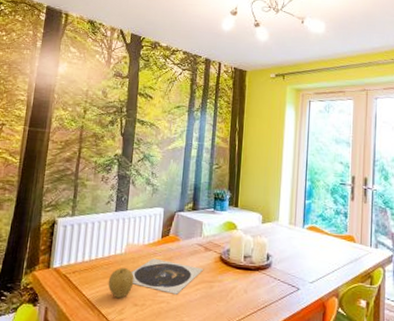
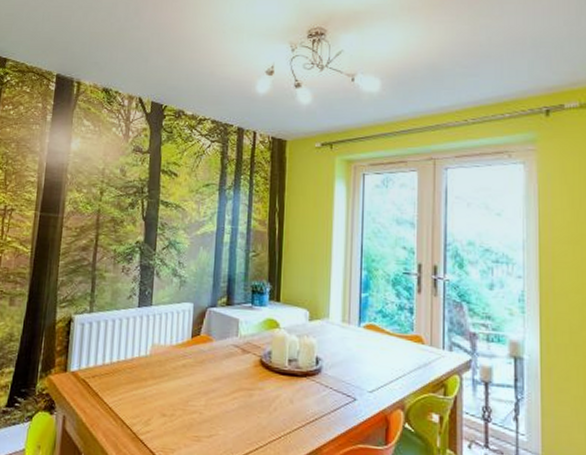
fruit: present [108,267,134,299] -> none [132,371,162,408]
plate: present [131,258,203,295] -> none [158,361,241,404]

